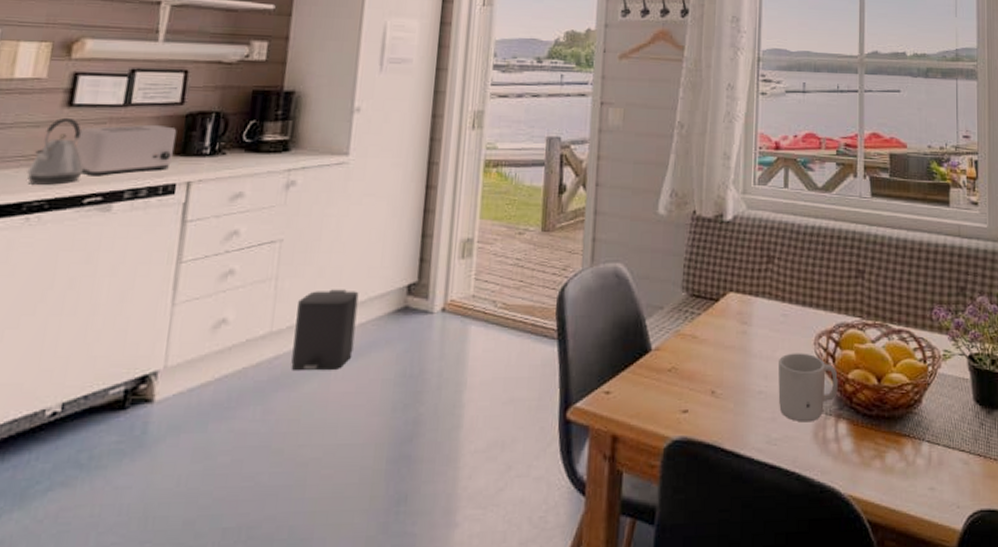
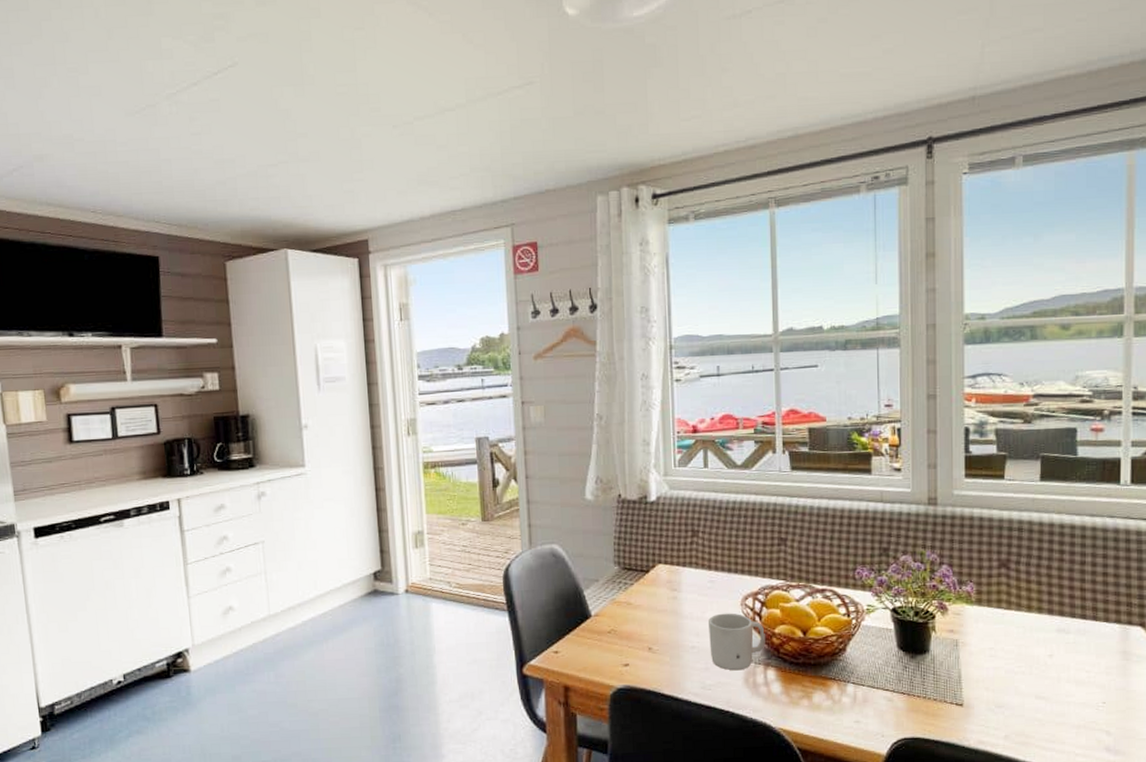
kettle: present [27,117,85,185] -> none [51,452,95,509]
toaster: present [76,124,177,176] -> none [83,452,162,499]
pedal bin: present [291,289,359,370] -> none [286,579,338,644]

